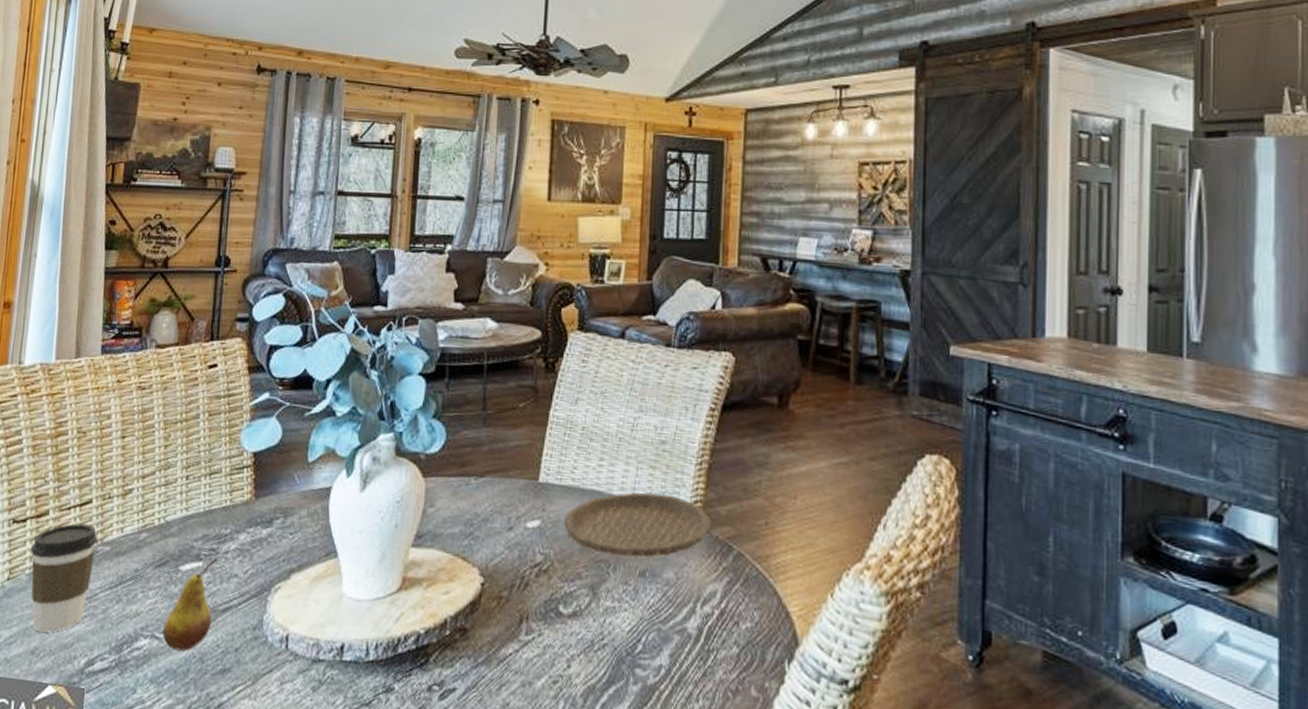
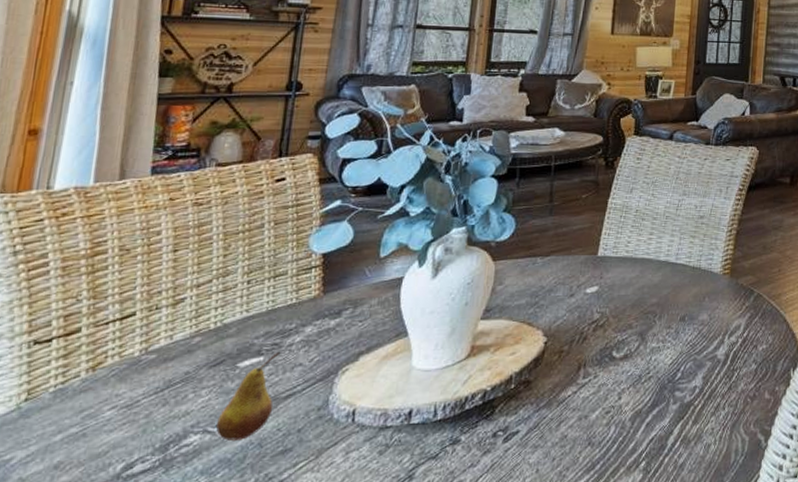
coffee cup: present [31,523,98,633] -> none [56,335,142,447]
plate: present [564,492,713,558] -> none [619,256,739,307]

